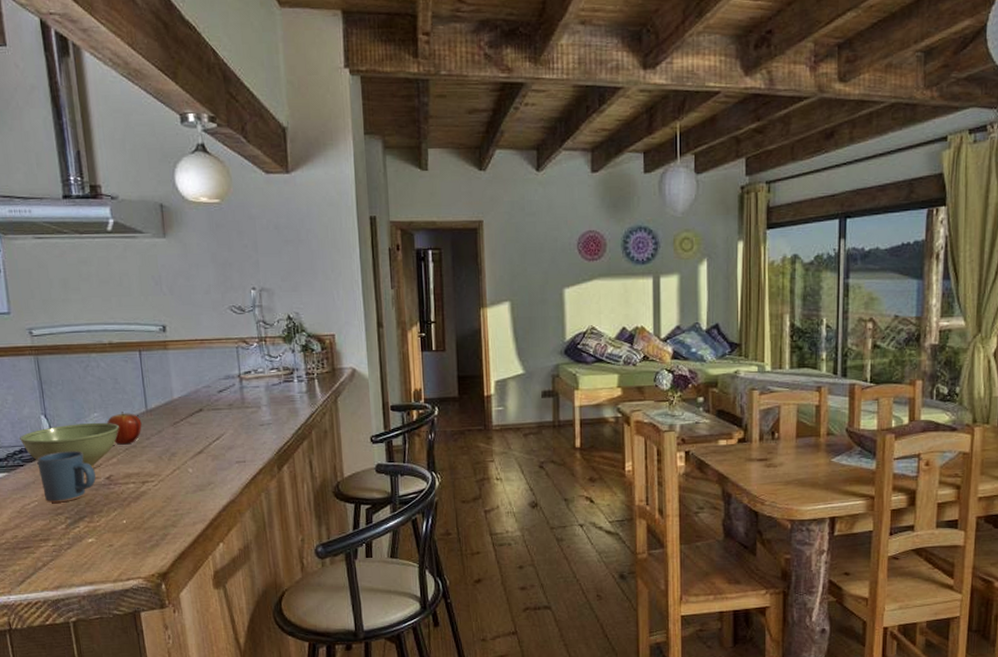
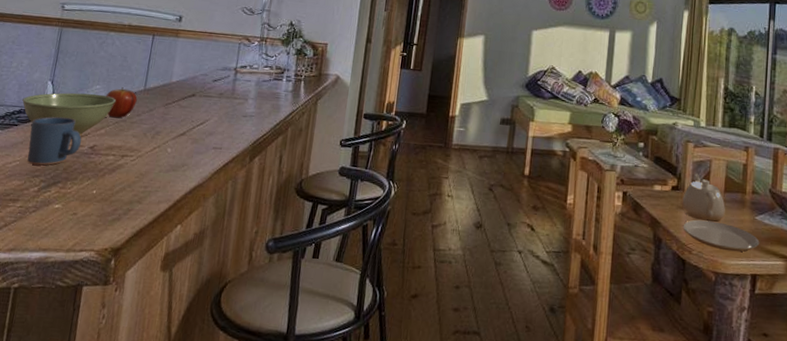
teapot: none [749,422,798,470] -> present [681,173,726,222]
plate: none [753,469,838,497] -> present [683,219,760,252]

